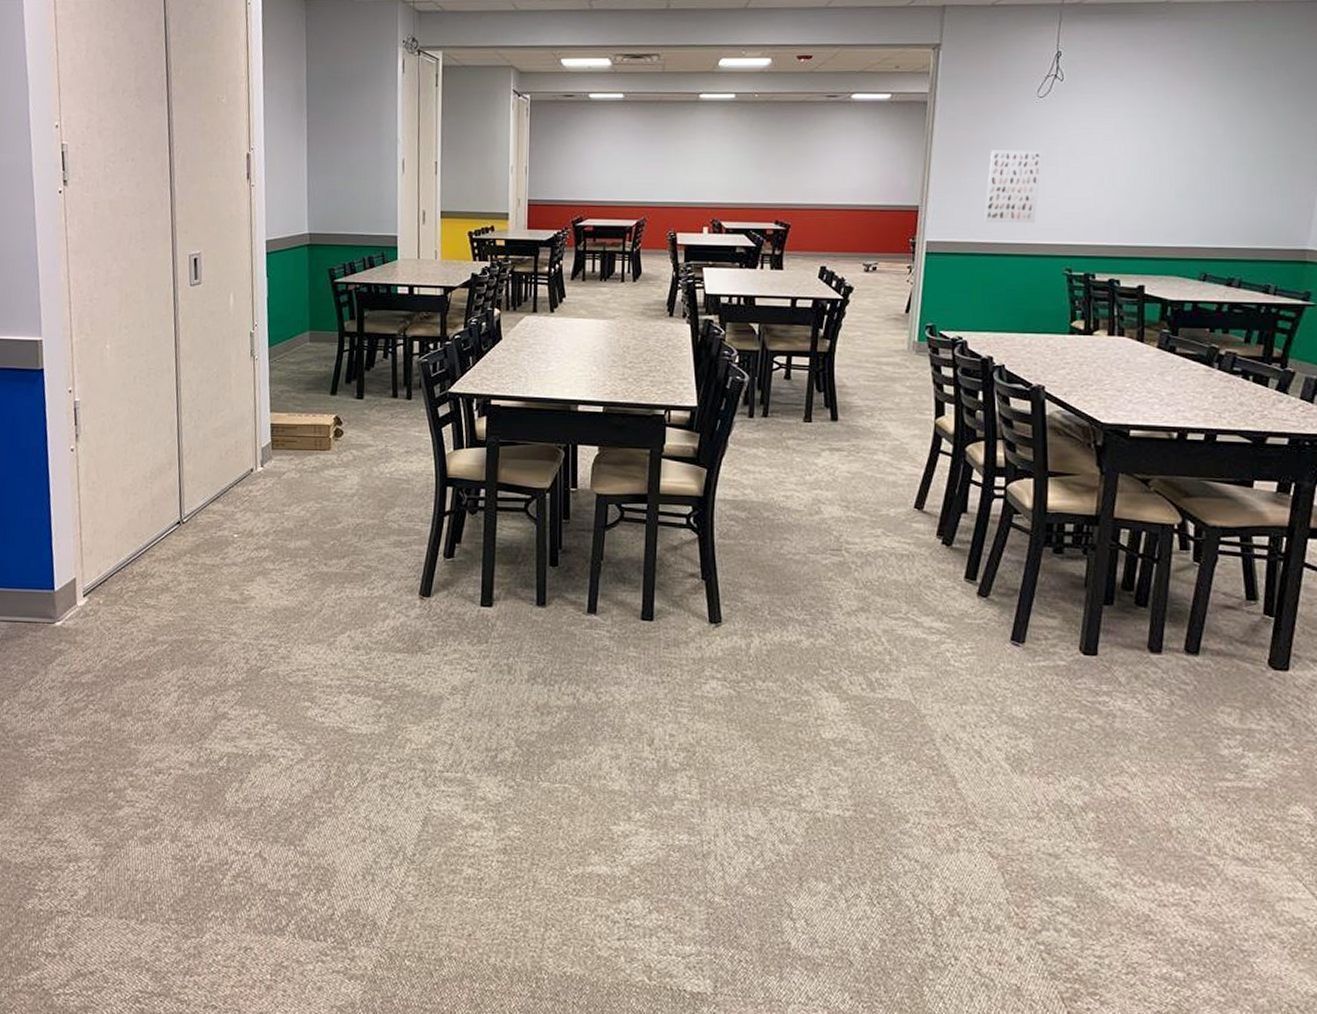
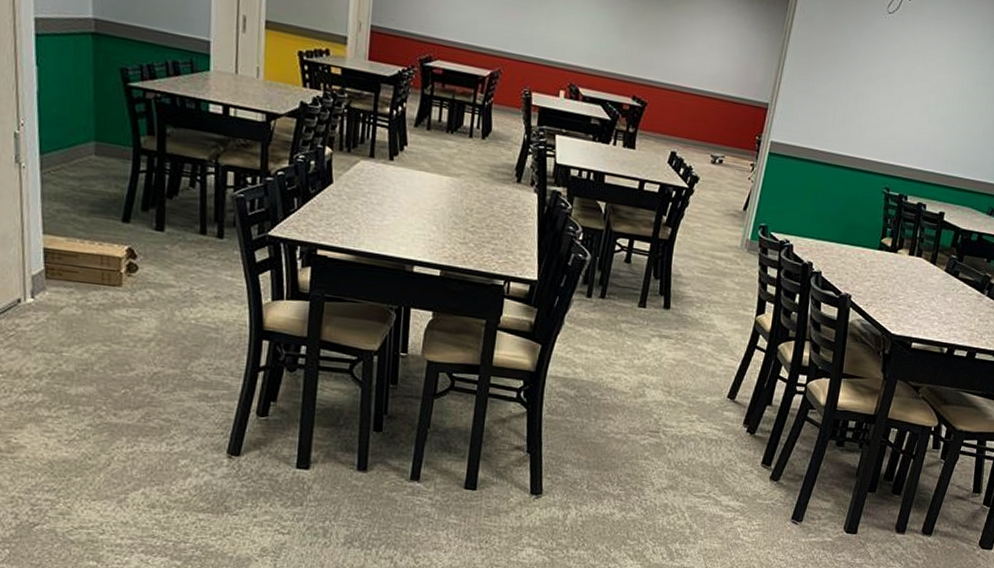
wall art: present [983,150,1042,223] -> none [823,58,883,139]

